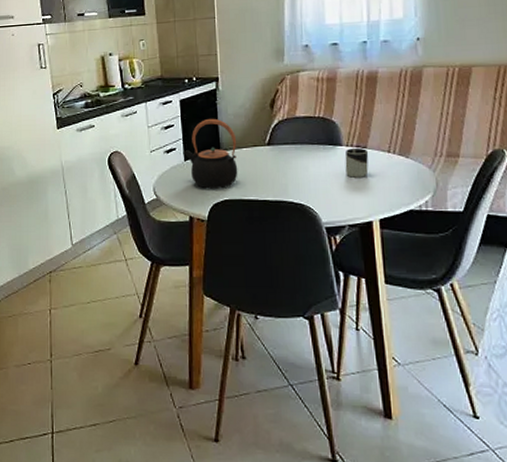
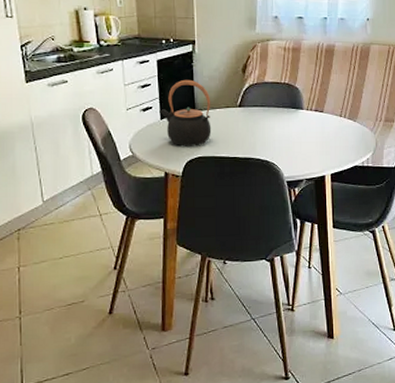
cup: present [345,147,369,178] -> none [305,111,325,138]

